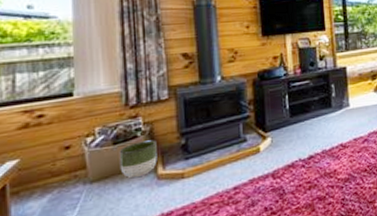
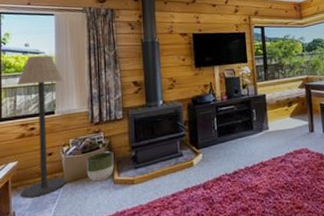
floor lamp: none [15,21,91,207] -> present [17,55,66,199]

